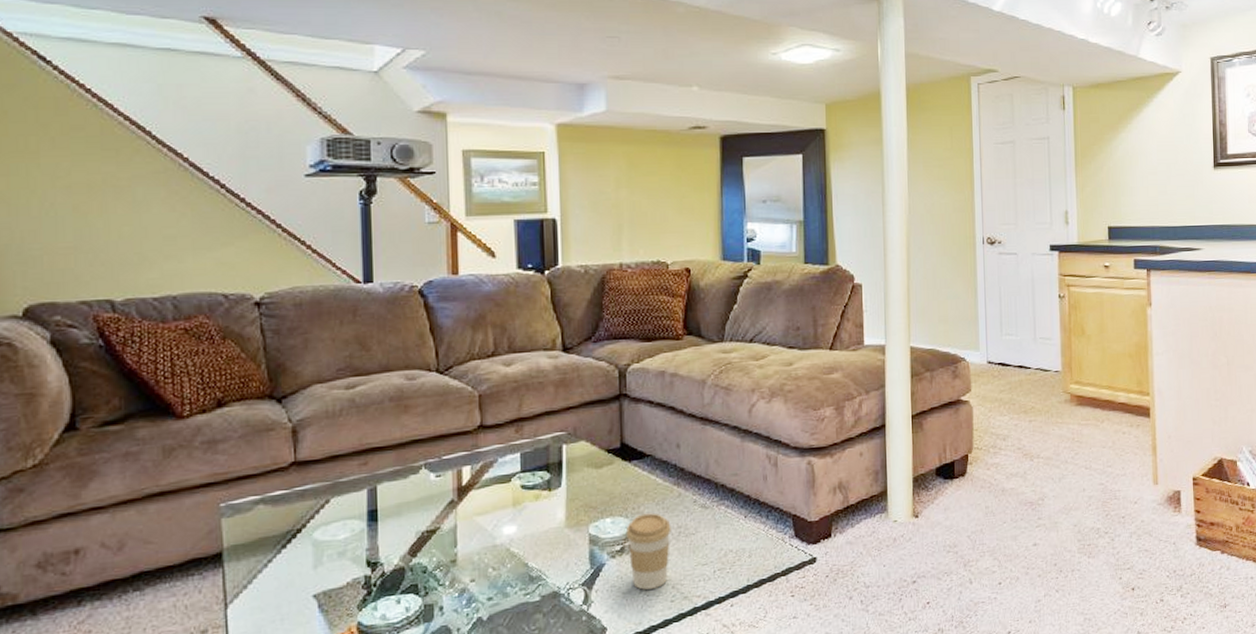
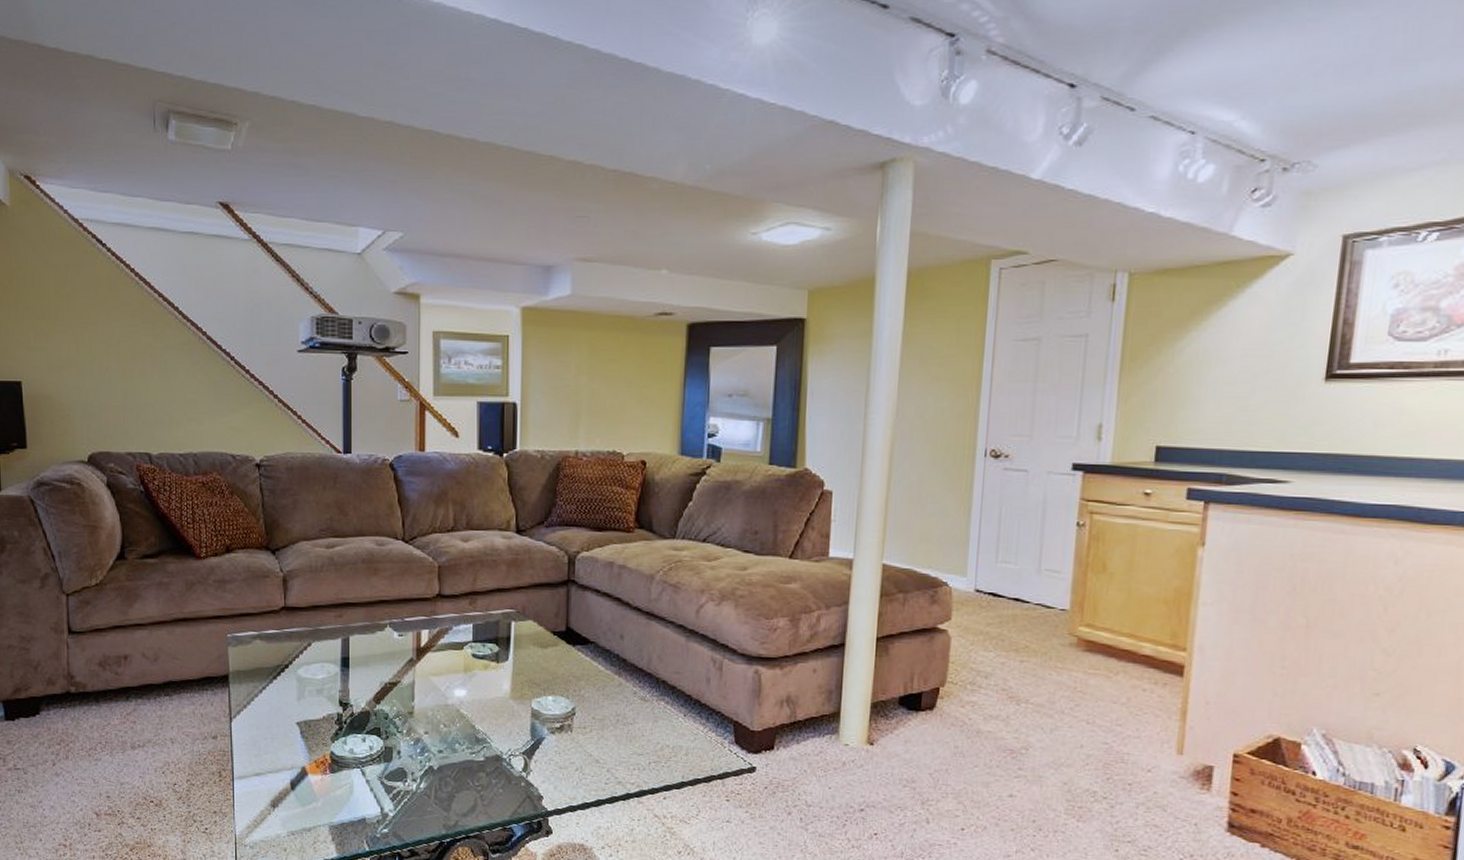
coffee cup: present [625,513,671,590] -> none [565,697,610,769]

